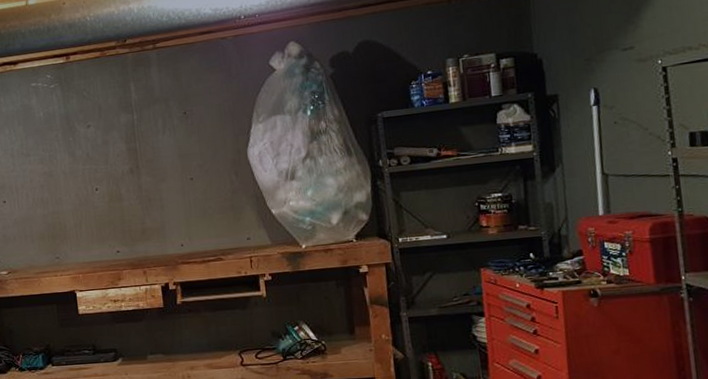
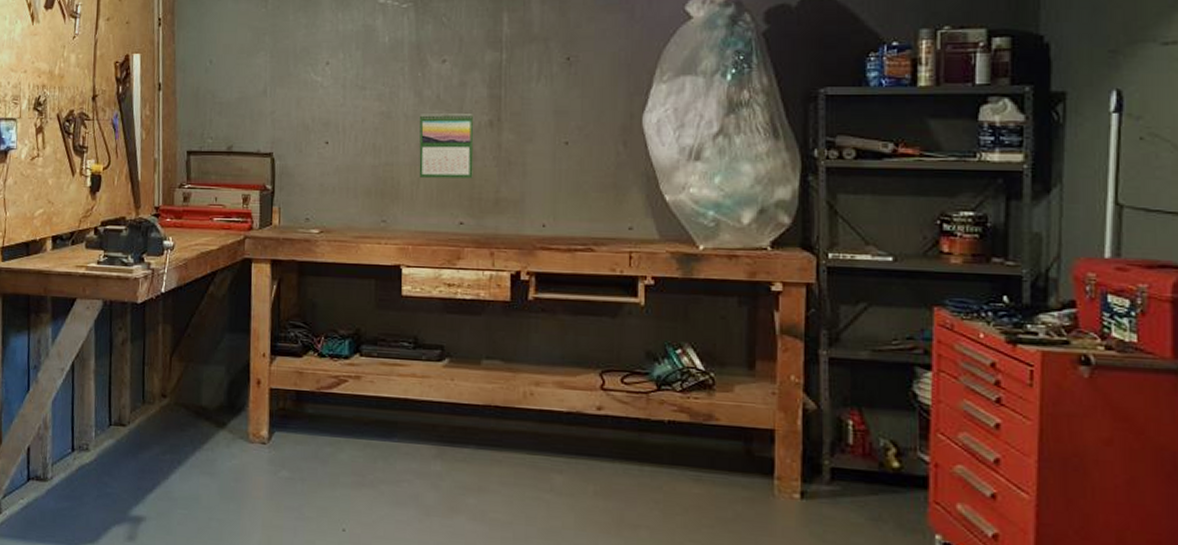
calendar: none [75,165,123,220] -> present [419,114,474,179]

